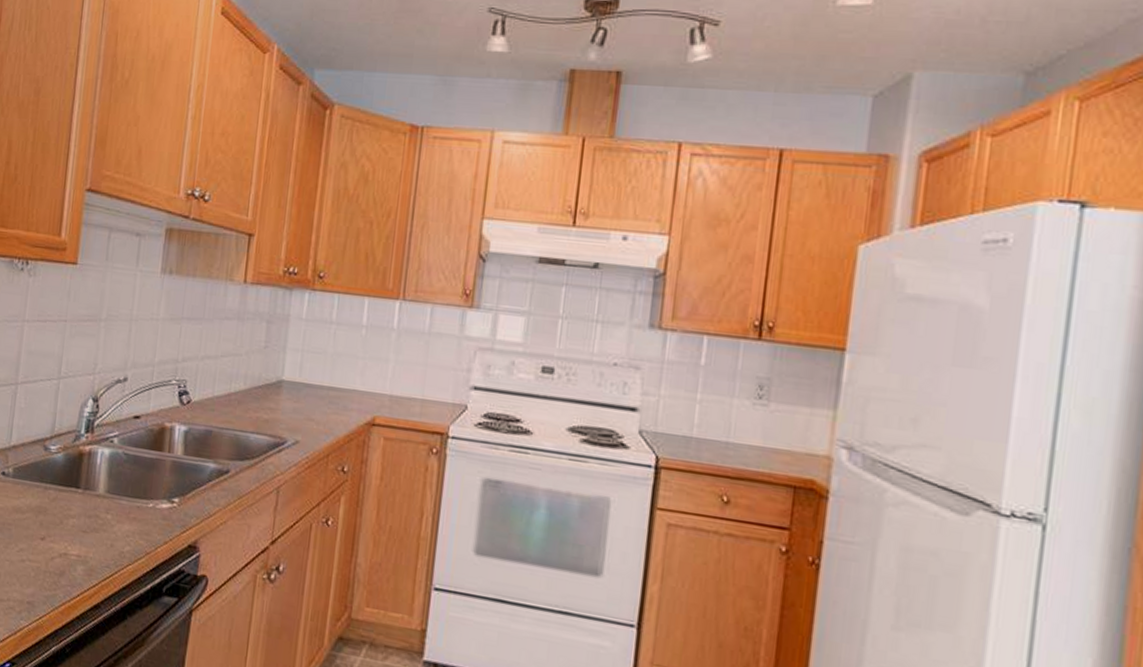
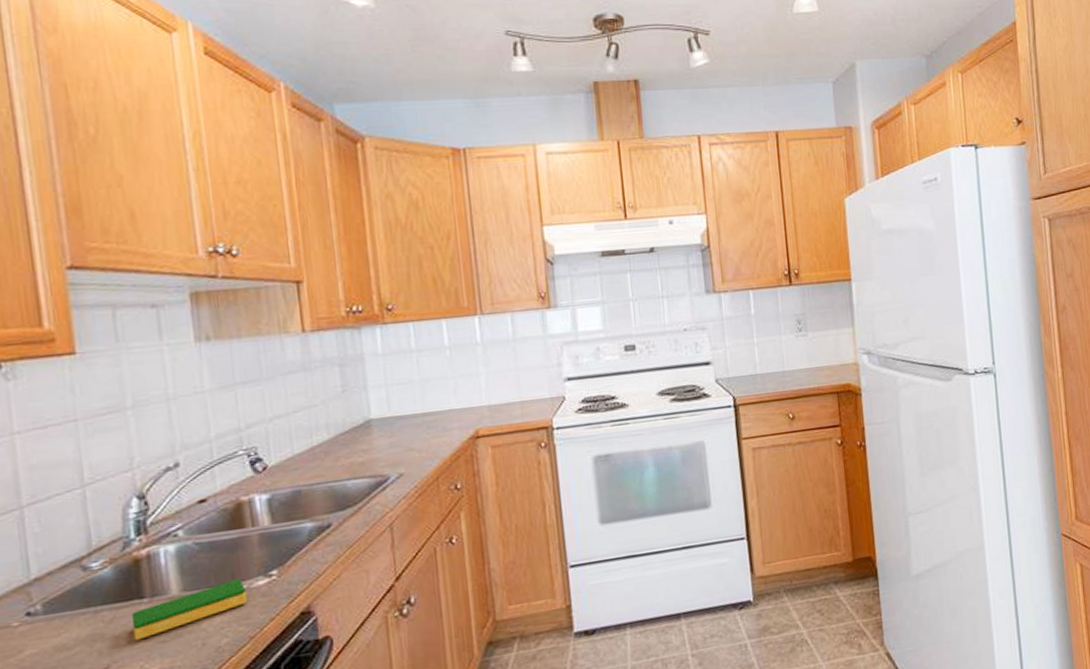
dish sponge: none [65,495,153,524] -> present [131,579,248,641]

